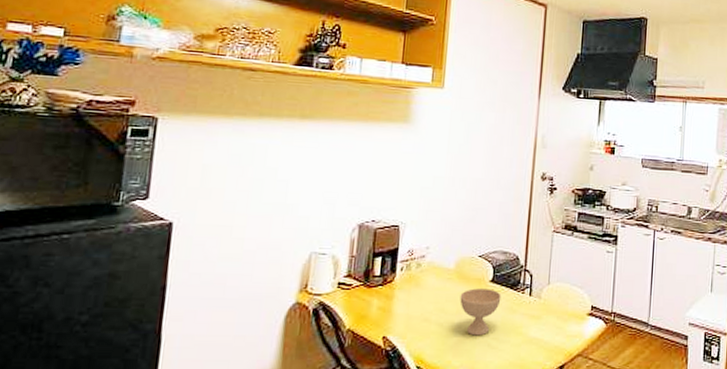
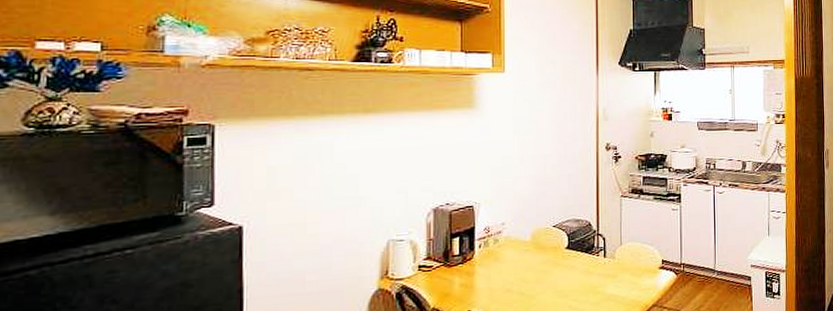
bowl: present [460,288,501,336] -> none [539,255,578,300]

